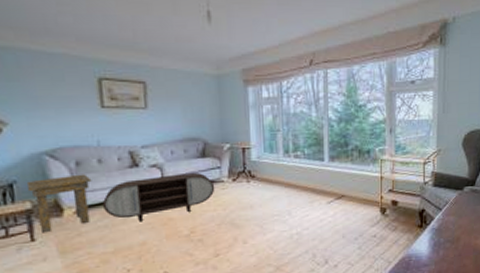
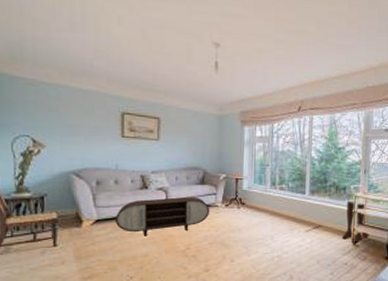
side table: present [26,174,92,233] -> none [54,192,108,240]
boots: none [369,165,392,211] -> present [342,201,365,242]

